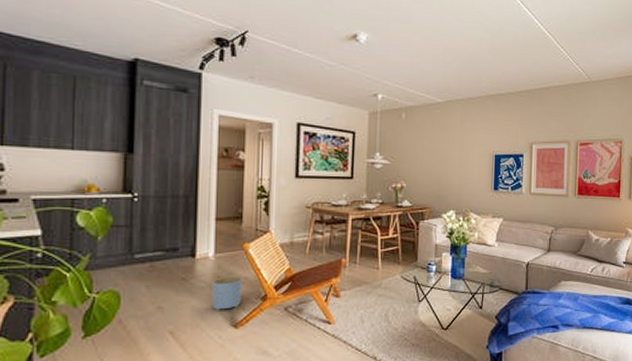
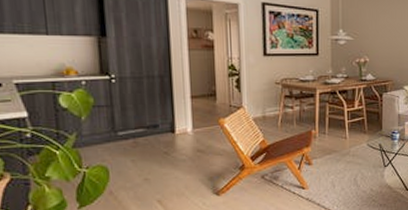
planter: present [212,275,242,310] -> none [193,148,221,180]

